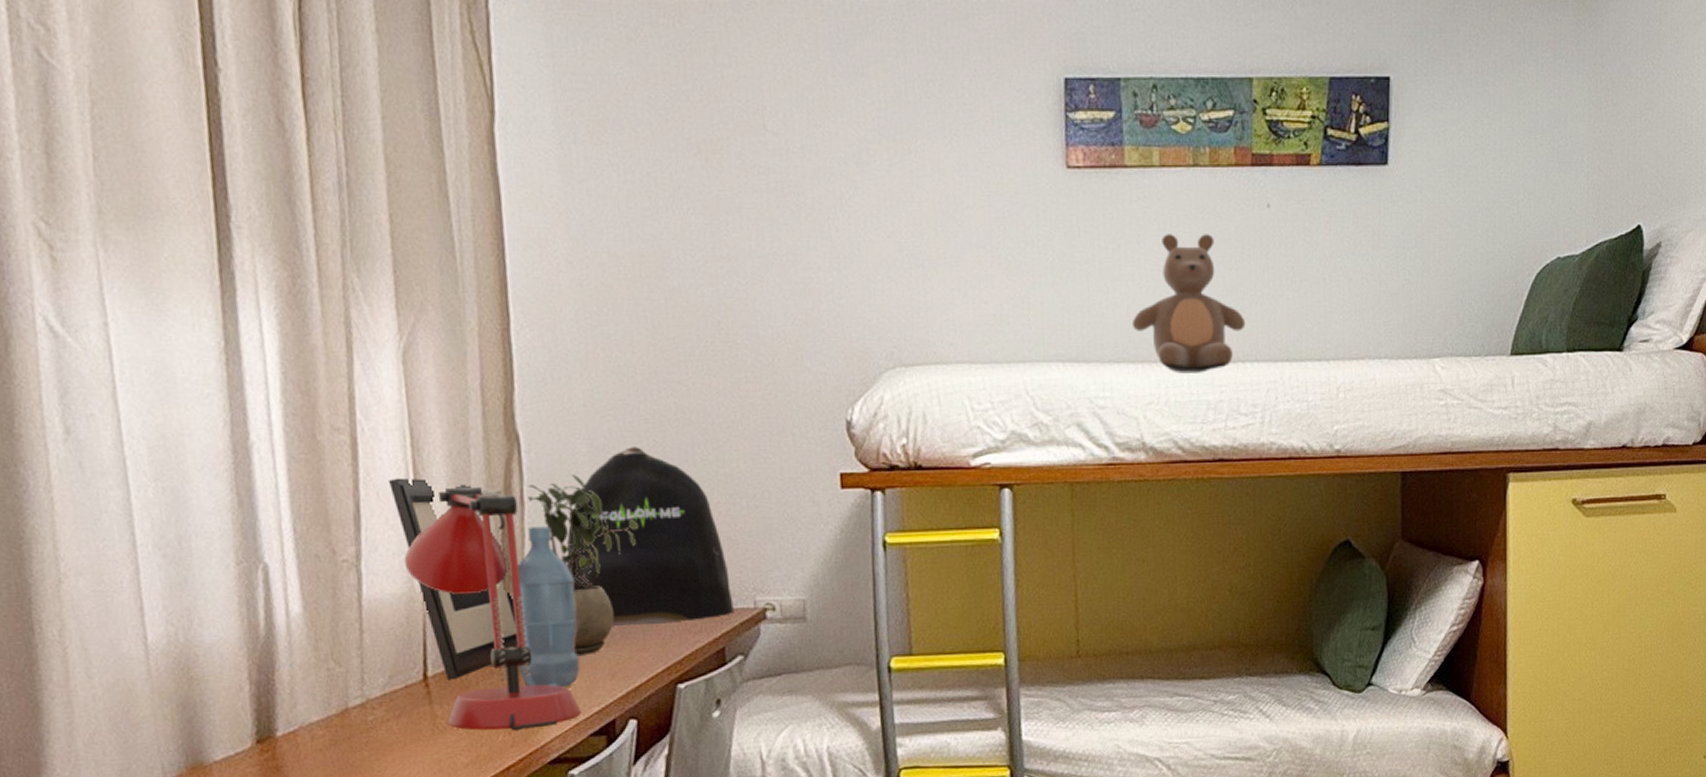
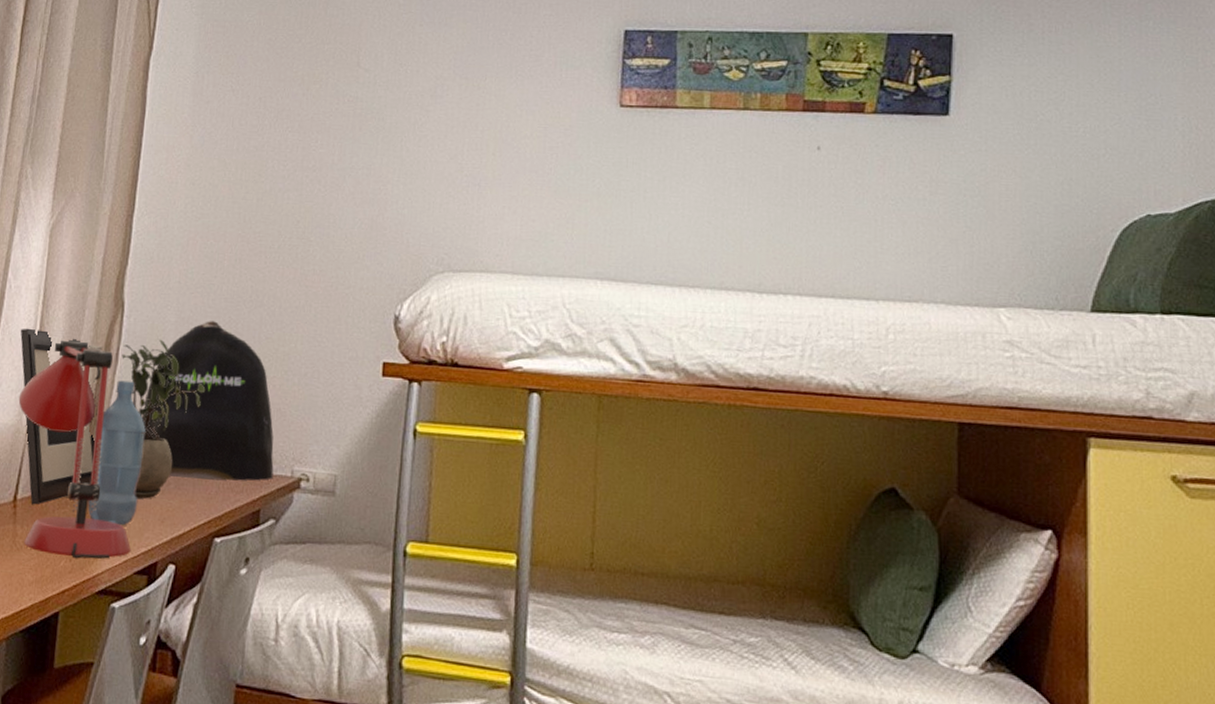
teddy bear: present [1131,234,1246,374] -> none [672,169,789,302]

